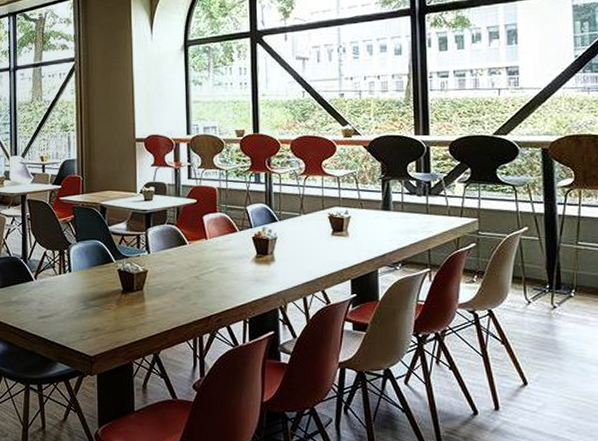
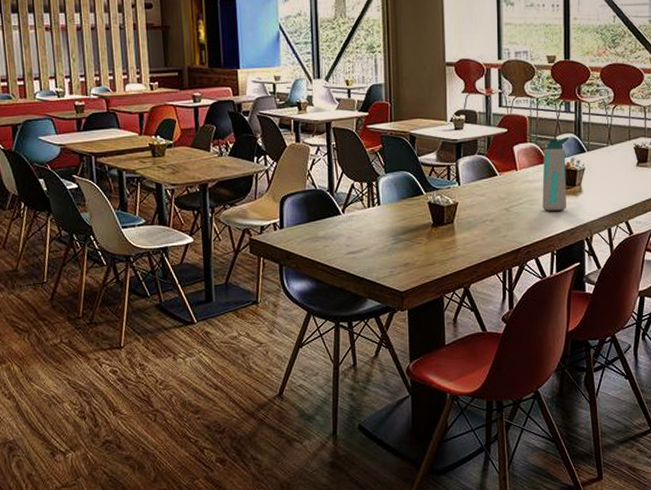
water bottle: none [233,206,260,279] -> present [542,136,570,211]

